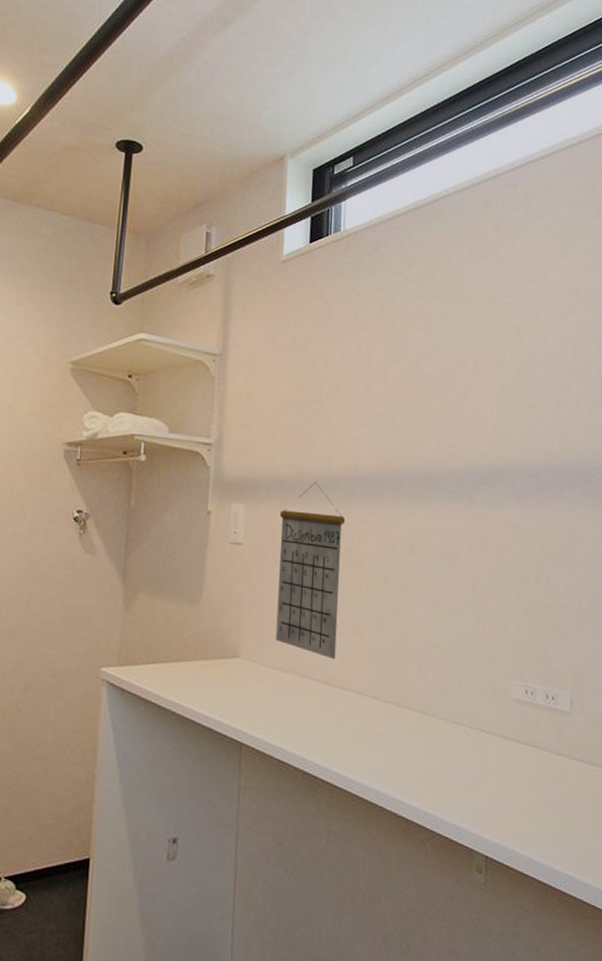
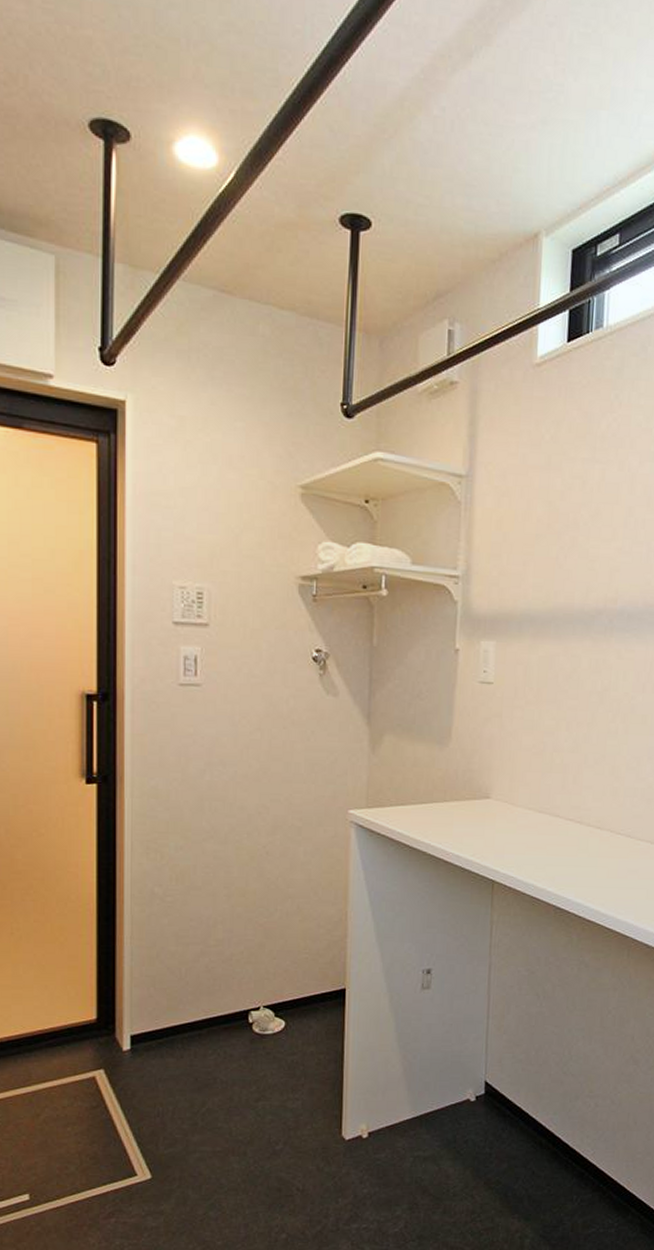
calendar: present [275,482,346,660] -> none [528,616,603,800]

